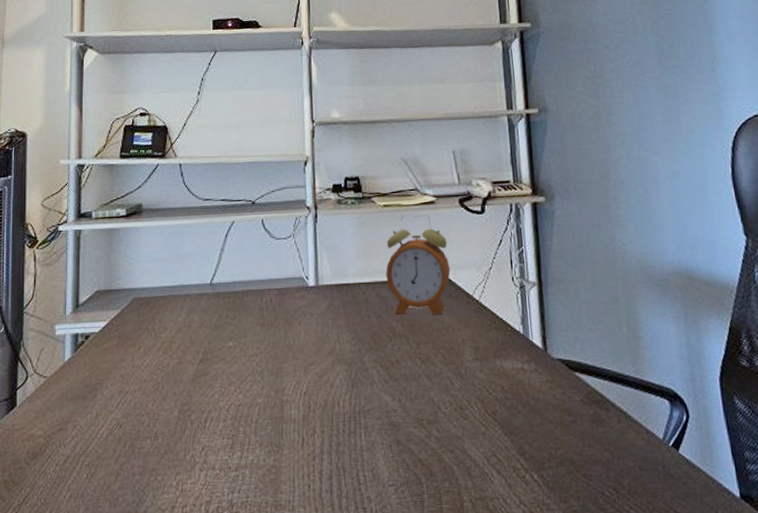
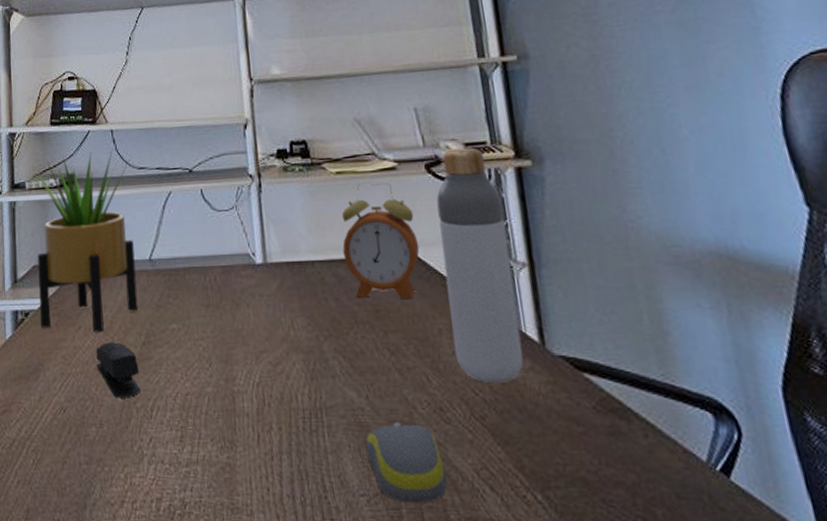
potted plant: none [100,184,198,352] -> present [34,151,138,333]
stapler: none [154,360,196,412] -> present [96,342,141,398]
computer mouse: none [396,420,462,490] -> present [366,422,447,504]
bottle: none [467,185,530,384] -> present [436,147,524,383]

